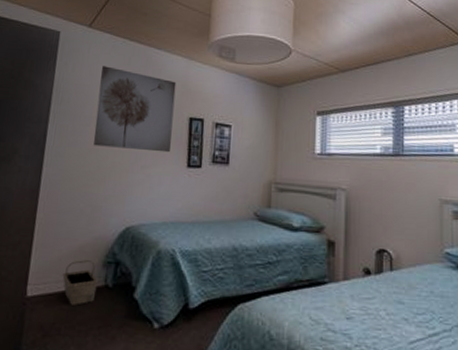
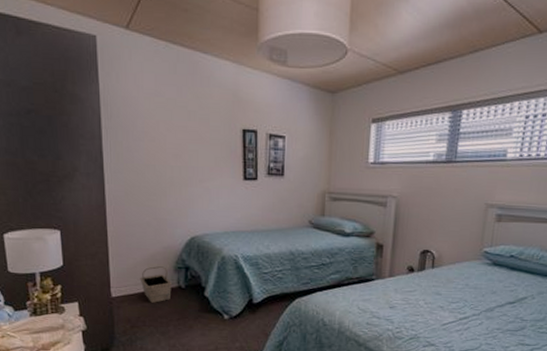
wall art: present [94,66,177,153] -> none [147,75,227,166]

